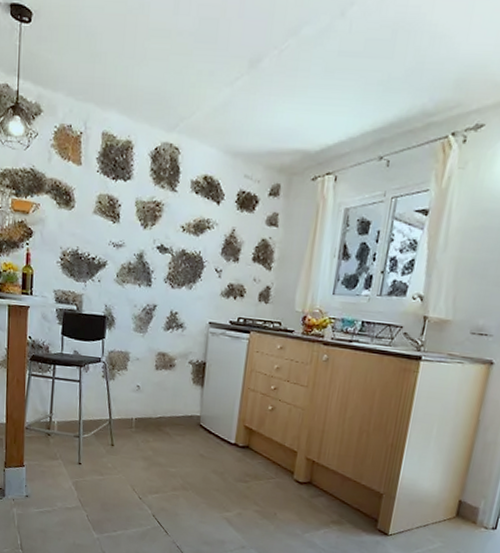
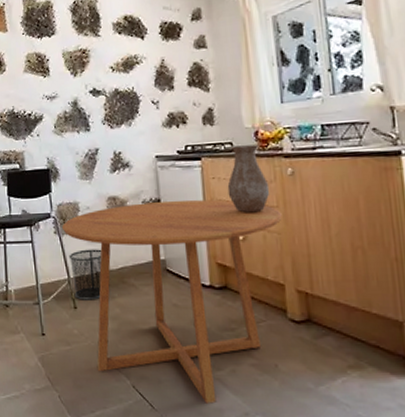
dining table: none [111,362,310,536] -> present [62,199,282,404]
waste bin: none [113,395,145,441] -> present [69,249,102,300]
pitcher: none [267,326,305,389] -> present [227,145,270,213]

